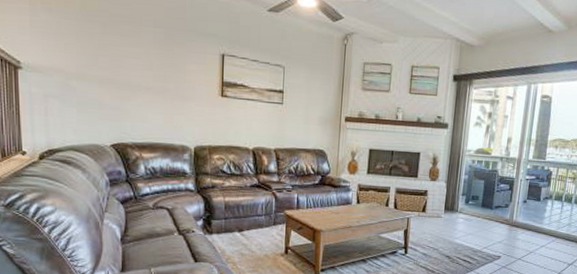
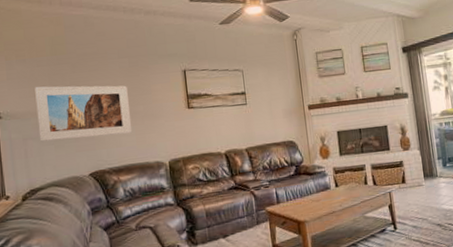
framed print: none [60,41,161,112] -> present [35,85,133,142]

